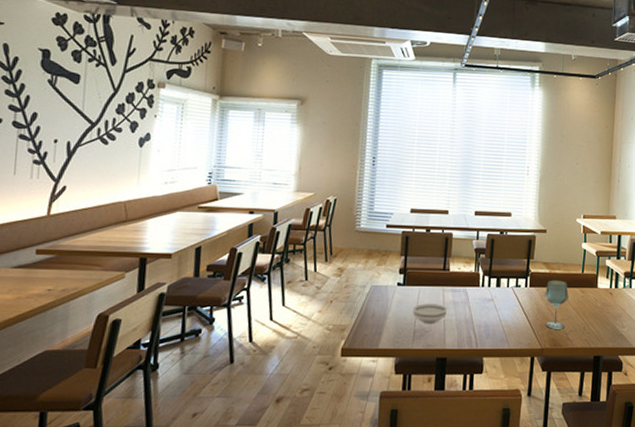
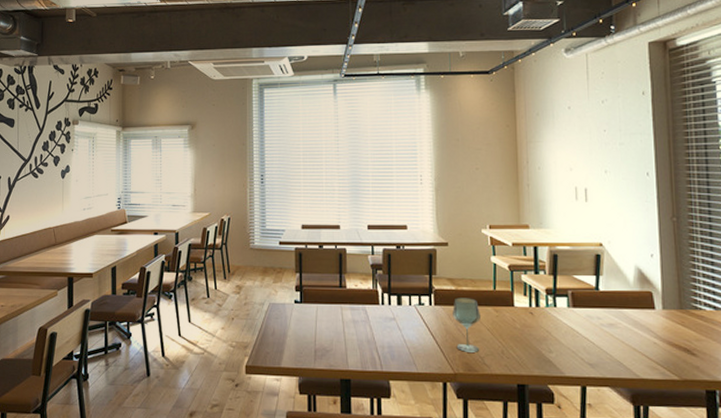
bowl: present [413,303,447,324] -> none [312,322,347,344]

